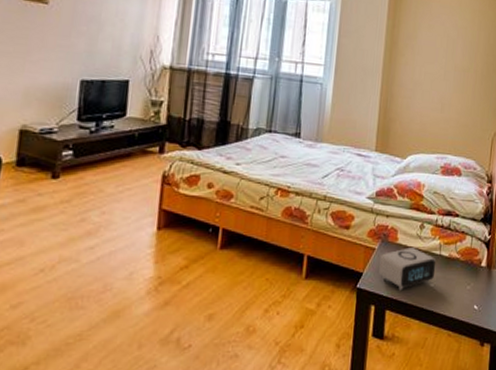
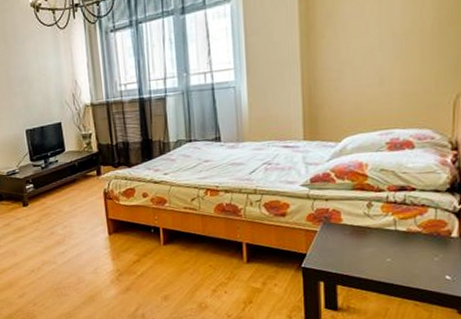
alarm clock: present [379,246,437,290] -> none [324,225,392,267]

